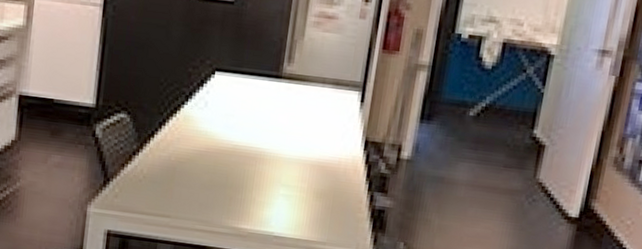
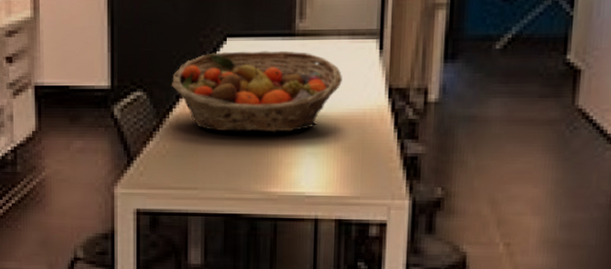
fruit basket: none [156,84,322,172] -> present [172,50,342,132]

